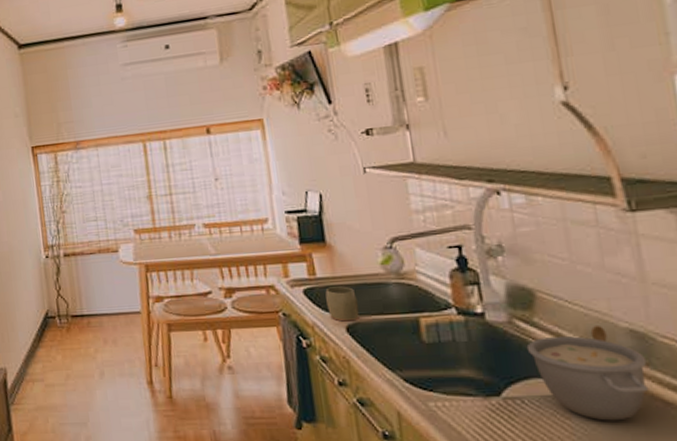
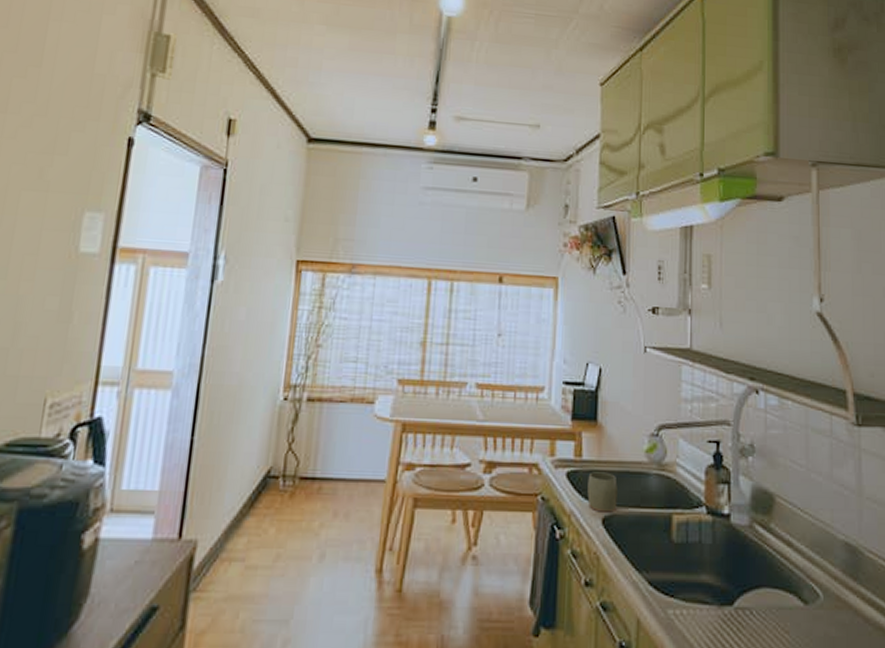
cooking pot: present [526,324,649,421] -> none [761,535,855,636]

